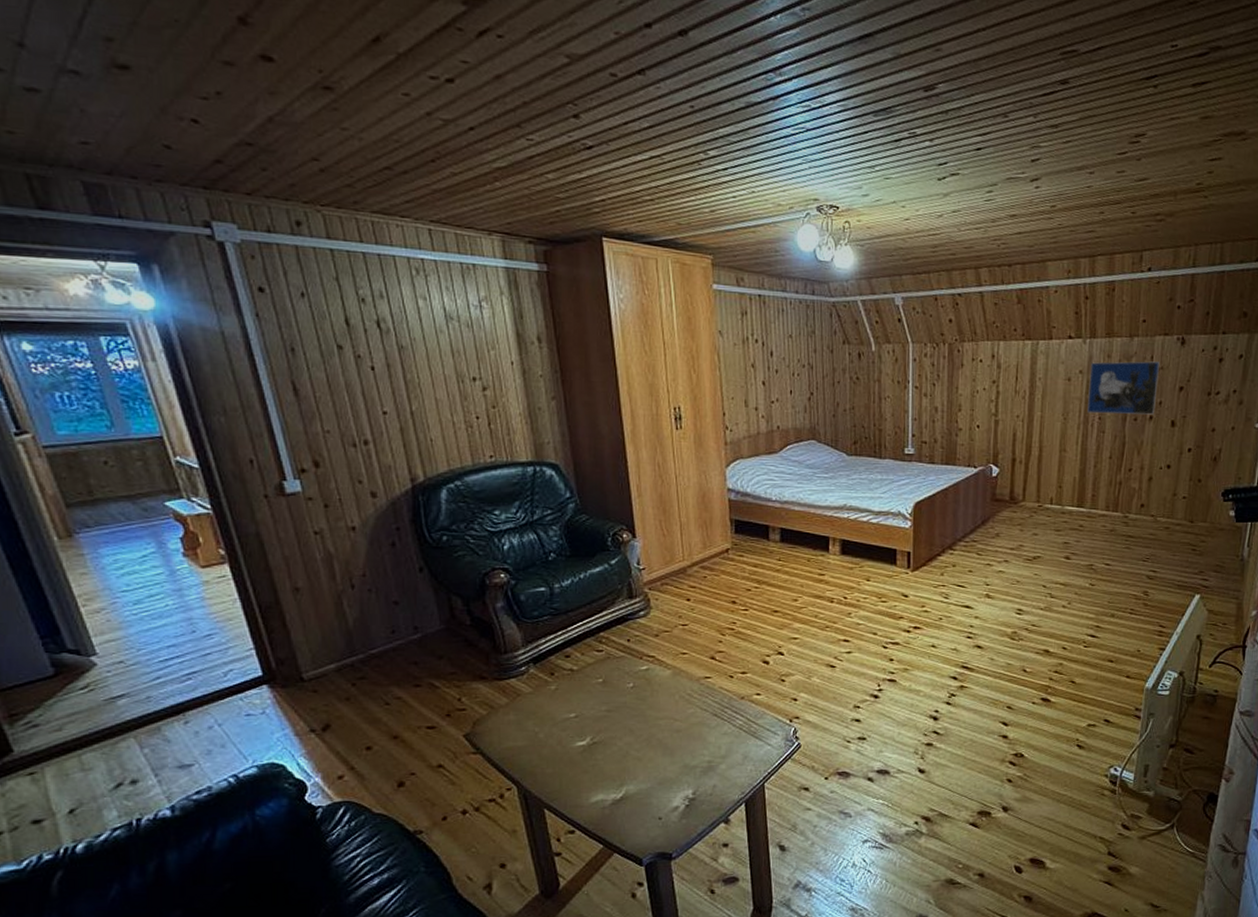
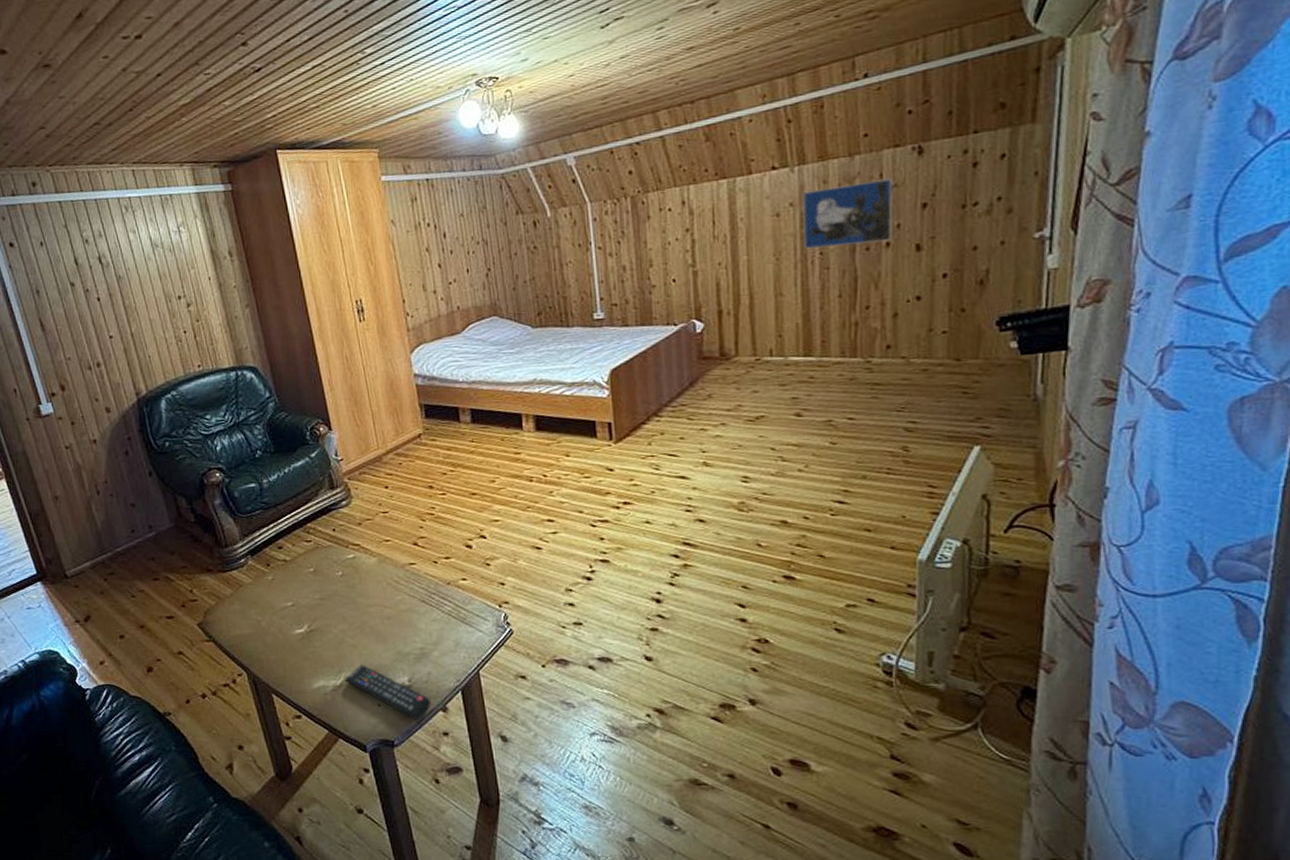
remote control: none [625,778,713,833] -> present [344,665,431,720]

